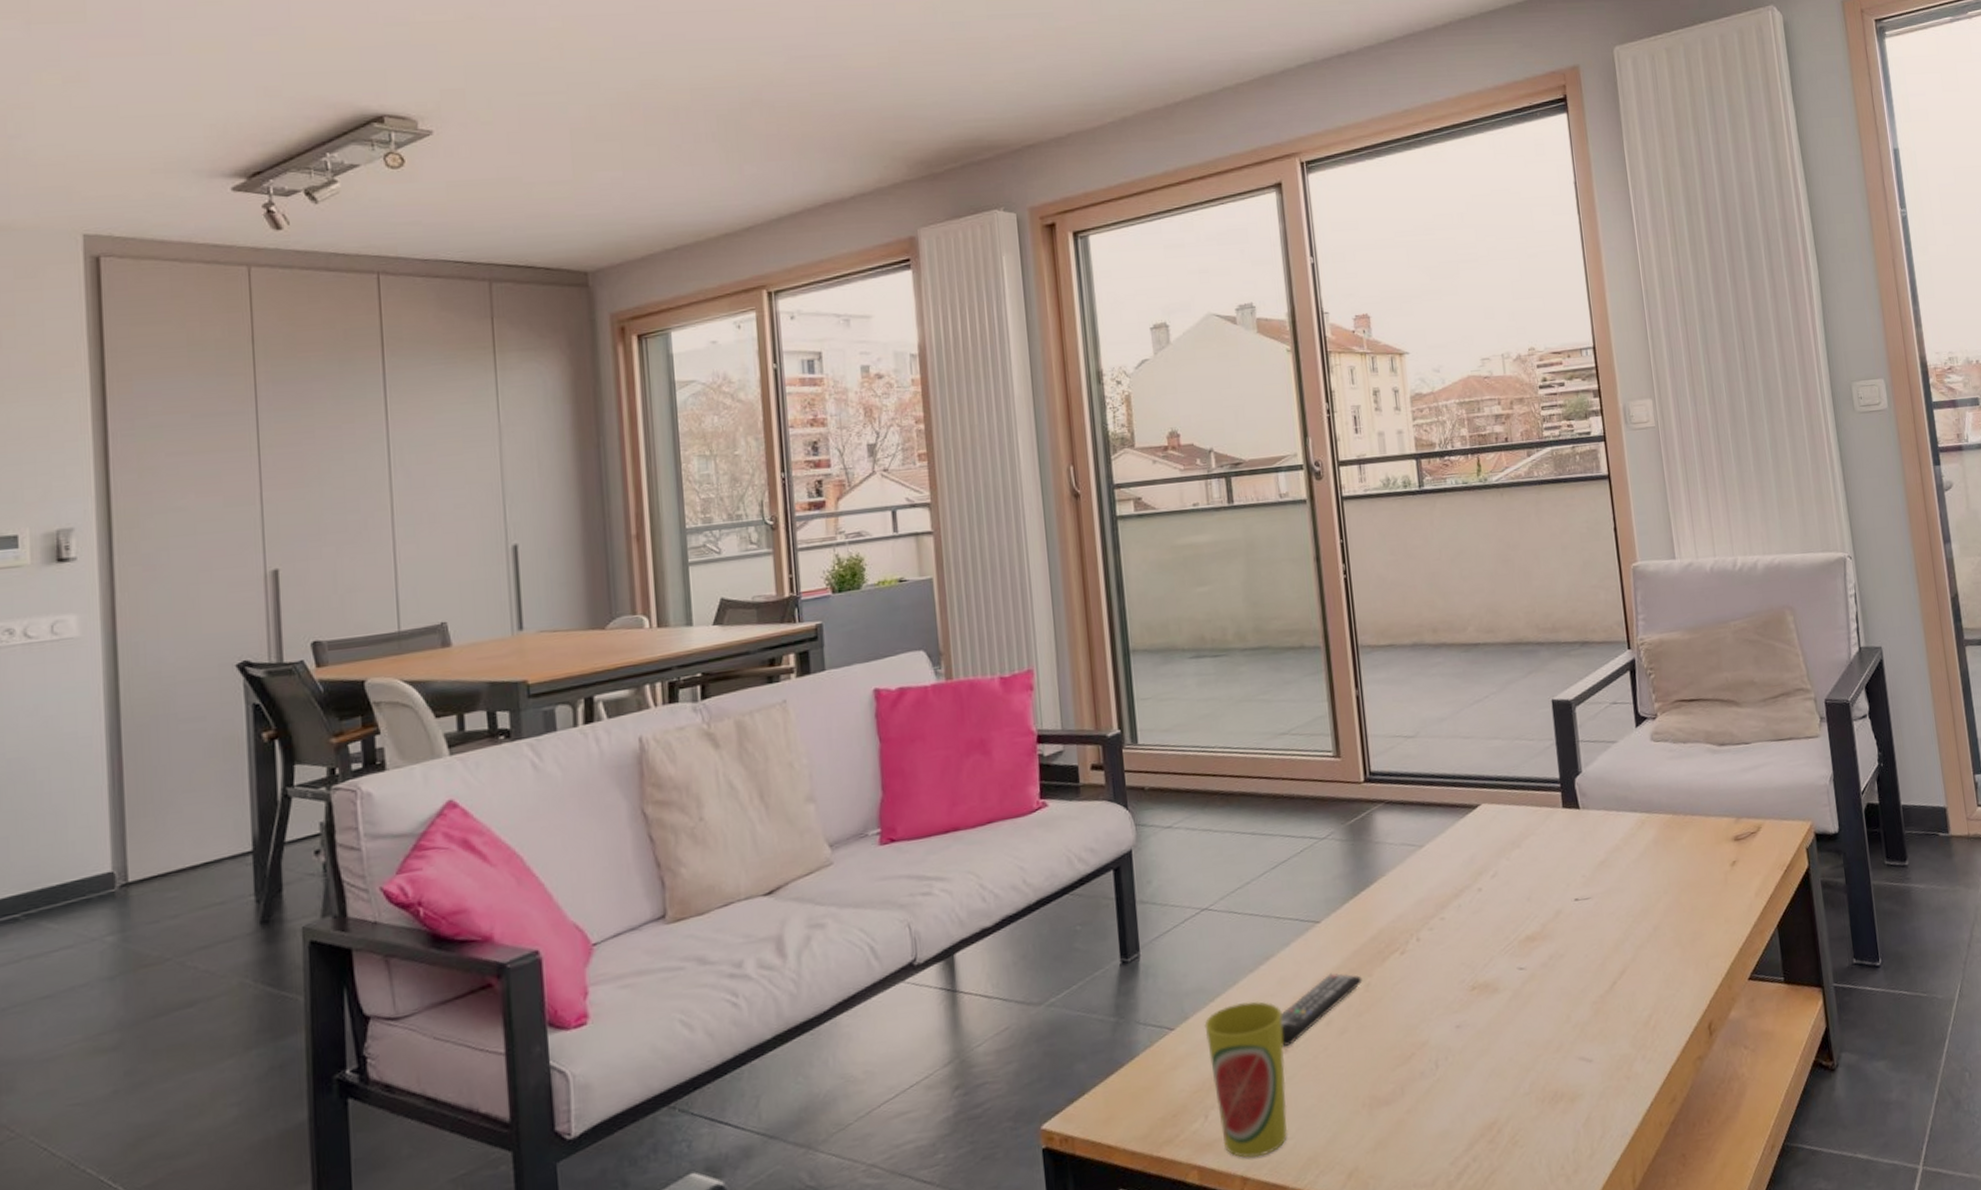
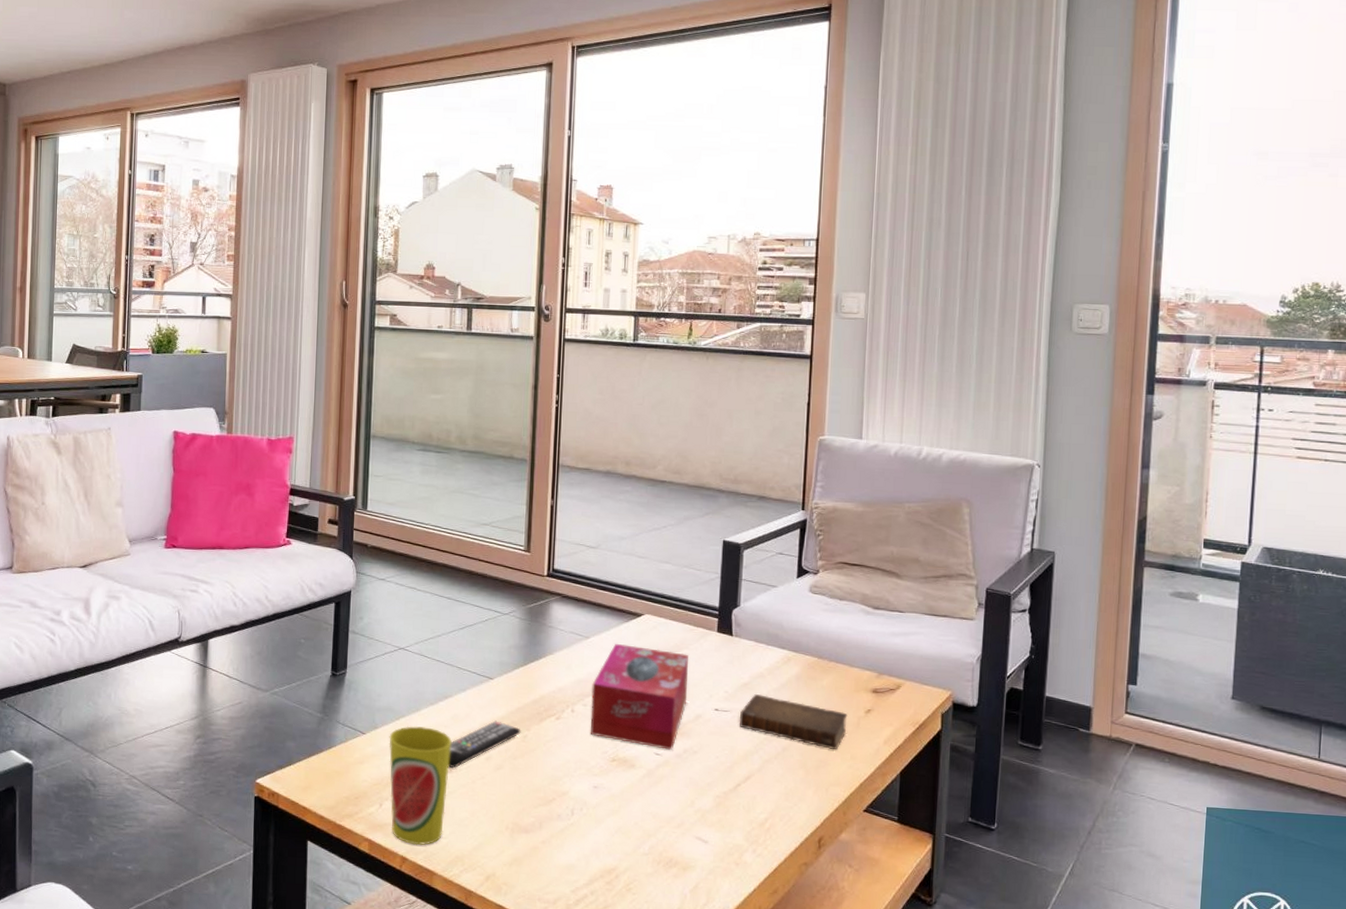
tissue box: none [1435,841,1544,964] -> present [590,643,689,750]
book: none [1602,869,1715,917] -> present [740,694,848,749]

